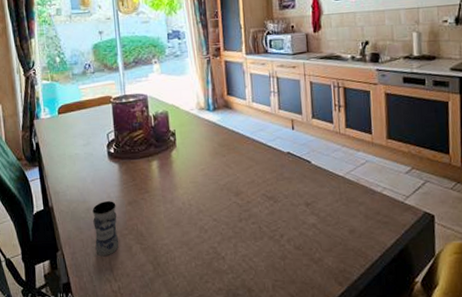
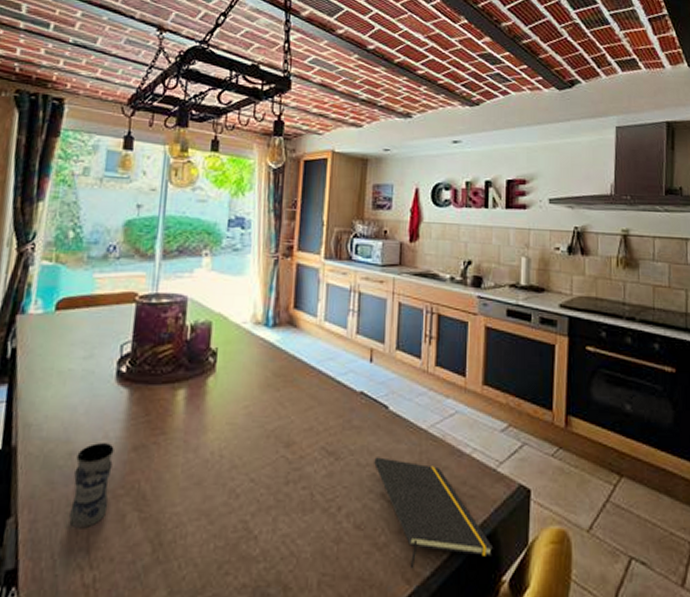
notepad: none [304,198,407,275] -> present [374,457,494,569]

